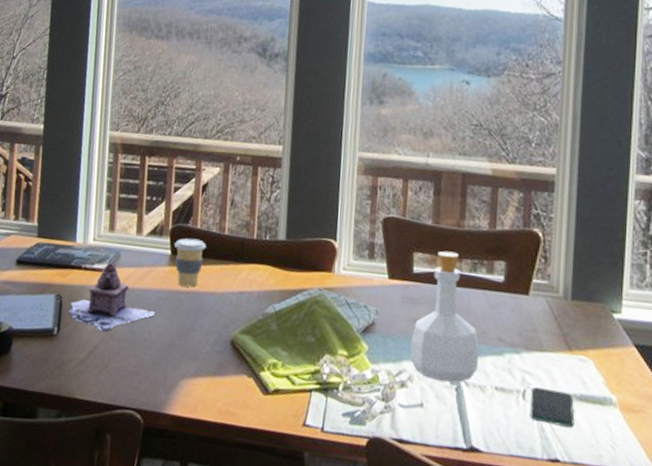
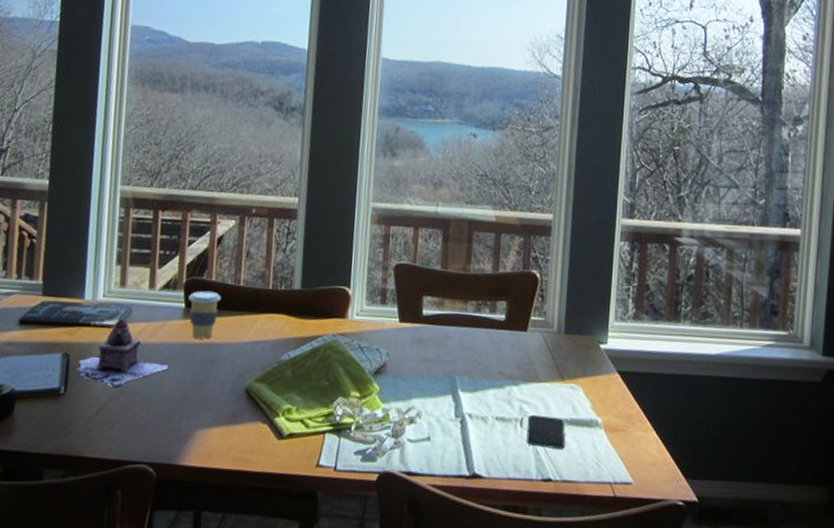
bottle: present [409,250,479,383] -> none [418,293,482,417]

